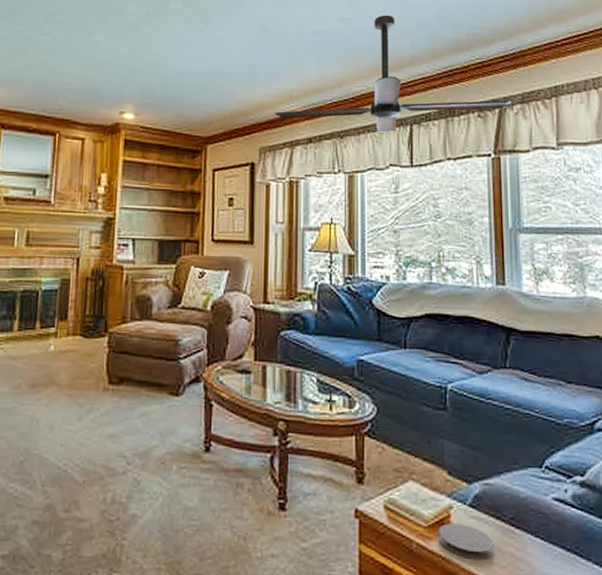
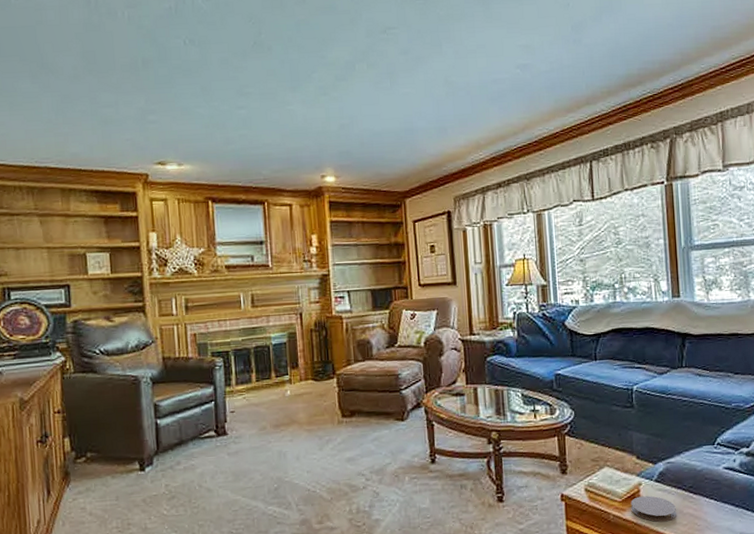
ceiling fan: present [274,15,512,133] -> none [465,57,681,172]

